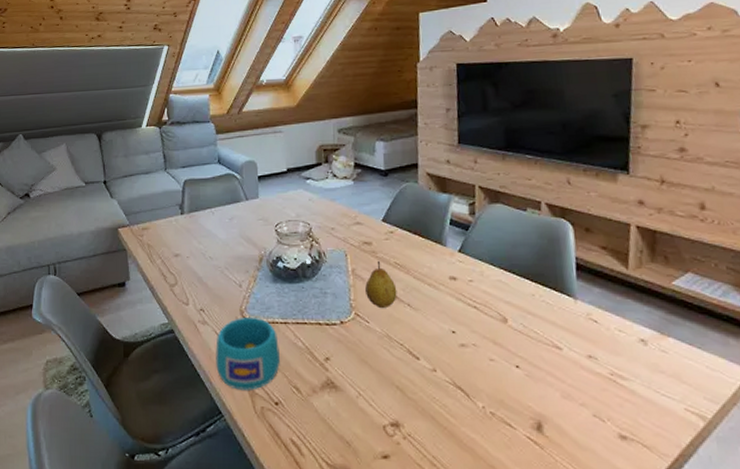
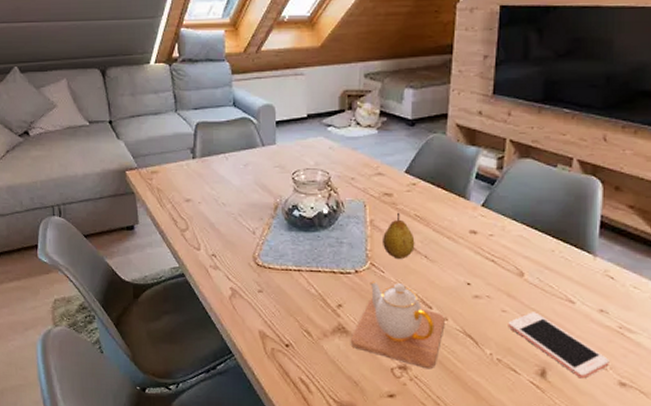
cup: present [216,316,280,390] -> none [227,263,292,333]
teapot: none [339,332,434,426] -> present [350,281,445,369]
cell phone: none [497,360,606,432] -> present [508,312,609,379]

